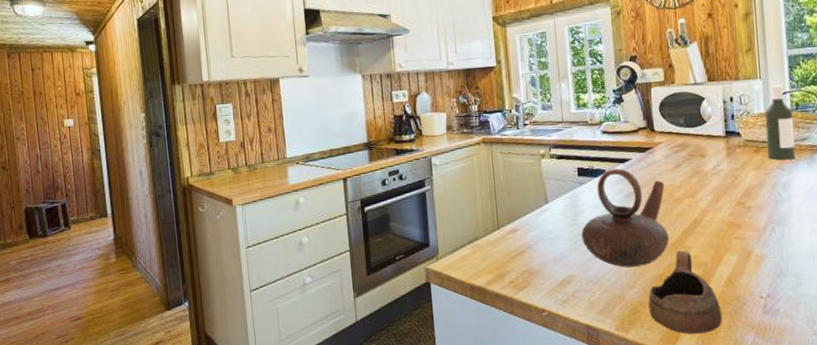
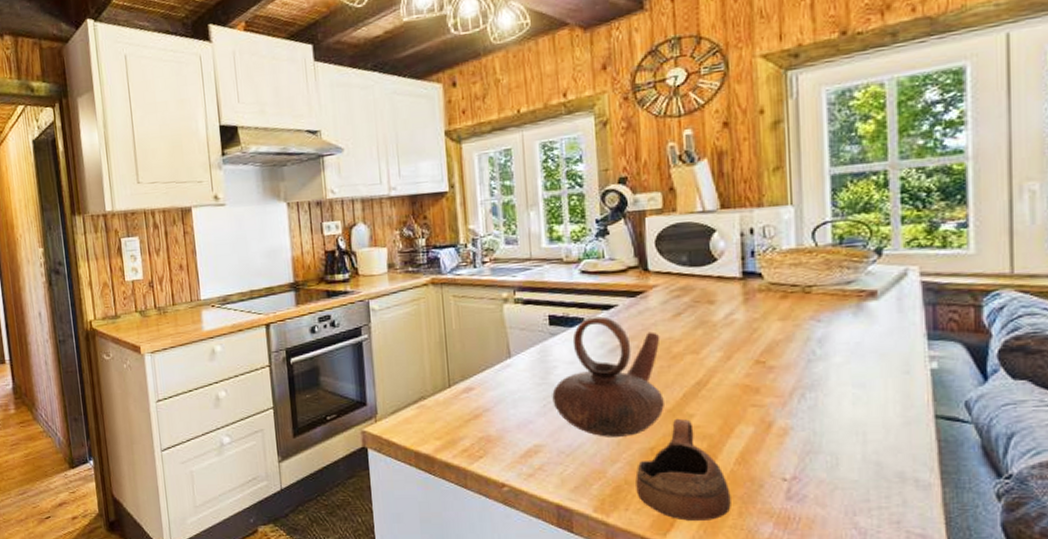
bottle: present [764,84,795,160] -> none [796,212,836,309]

